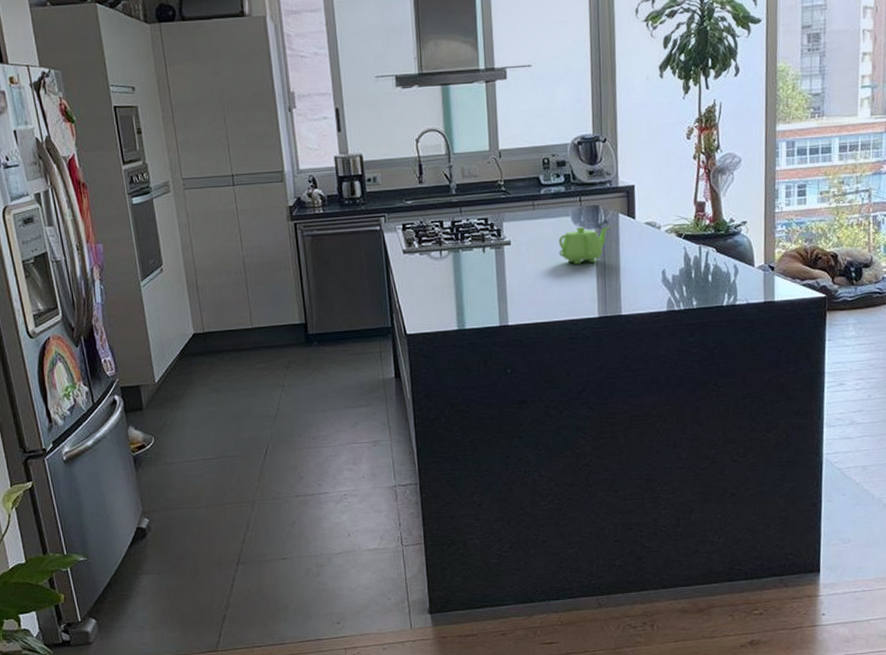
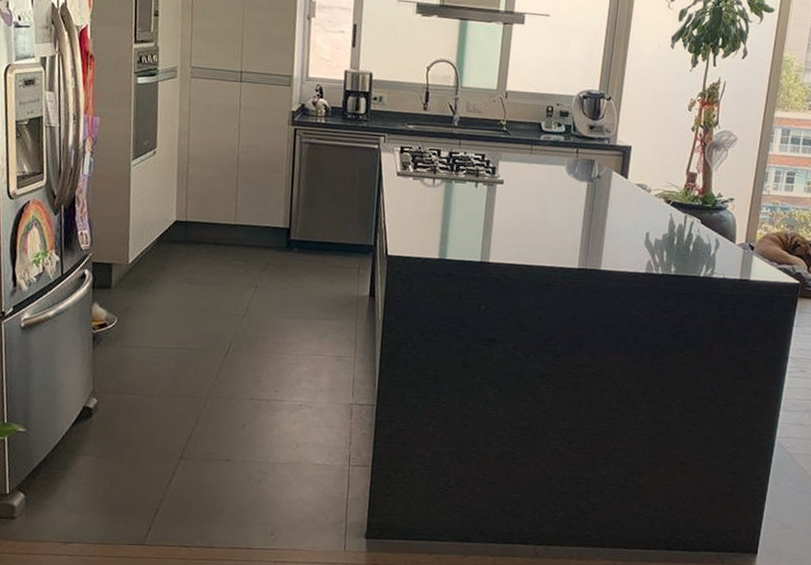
teapot: present [558,226,610,264] -> none [549,177,603,214]

